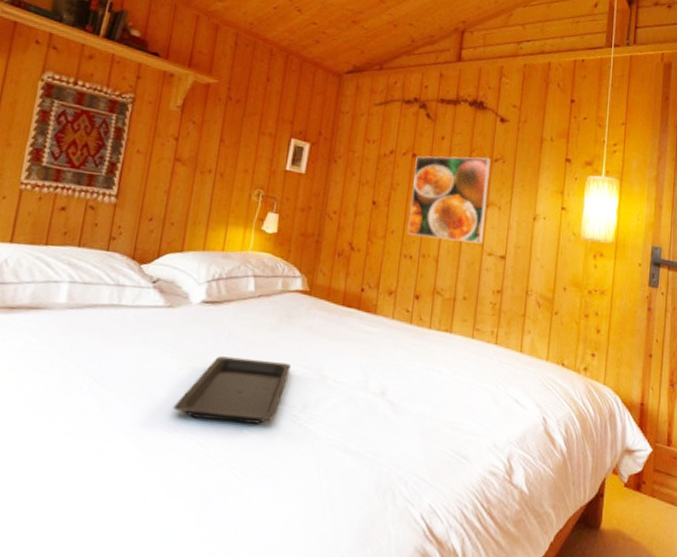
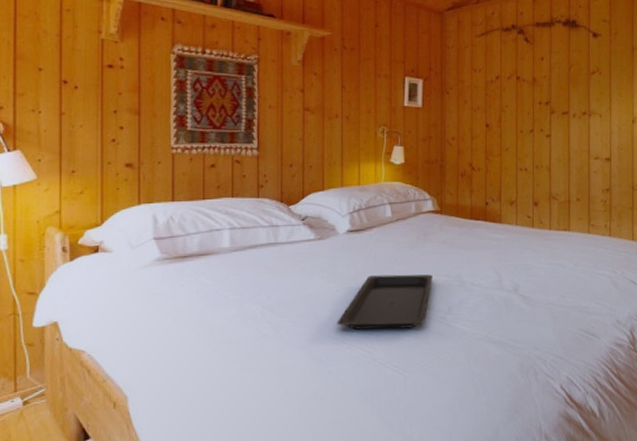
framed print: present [407,156,491,244] -> none [519,72,589,150]

